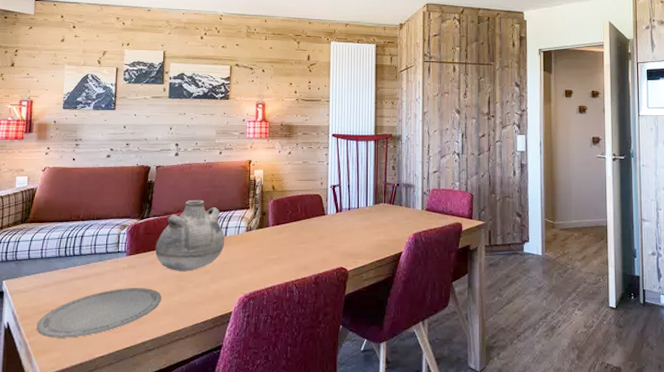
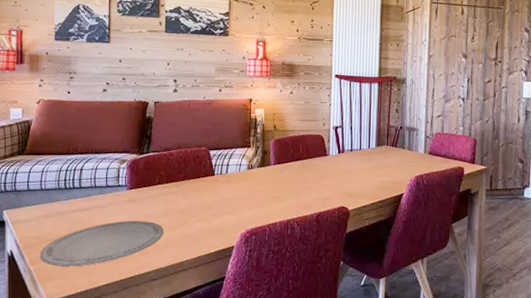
vase: present [155,199,225,271] -> none [156,136,226,206]

